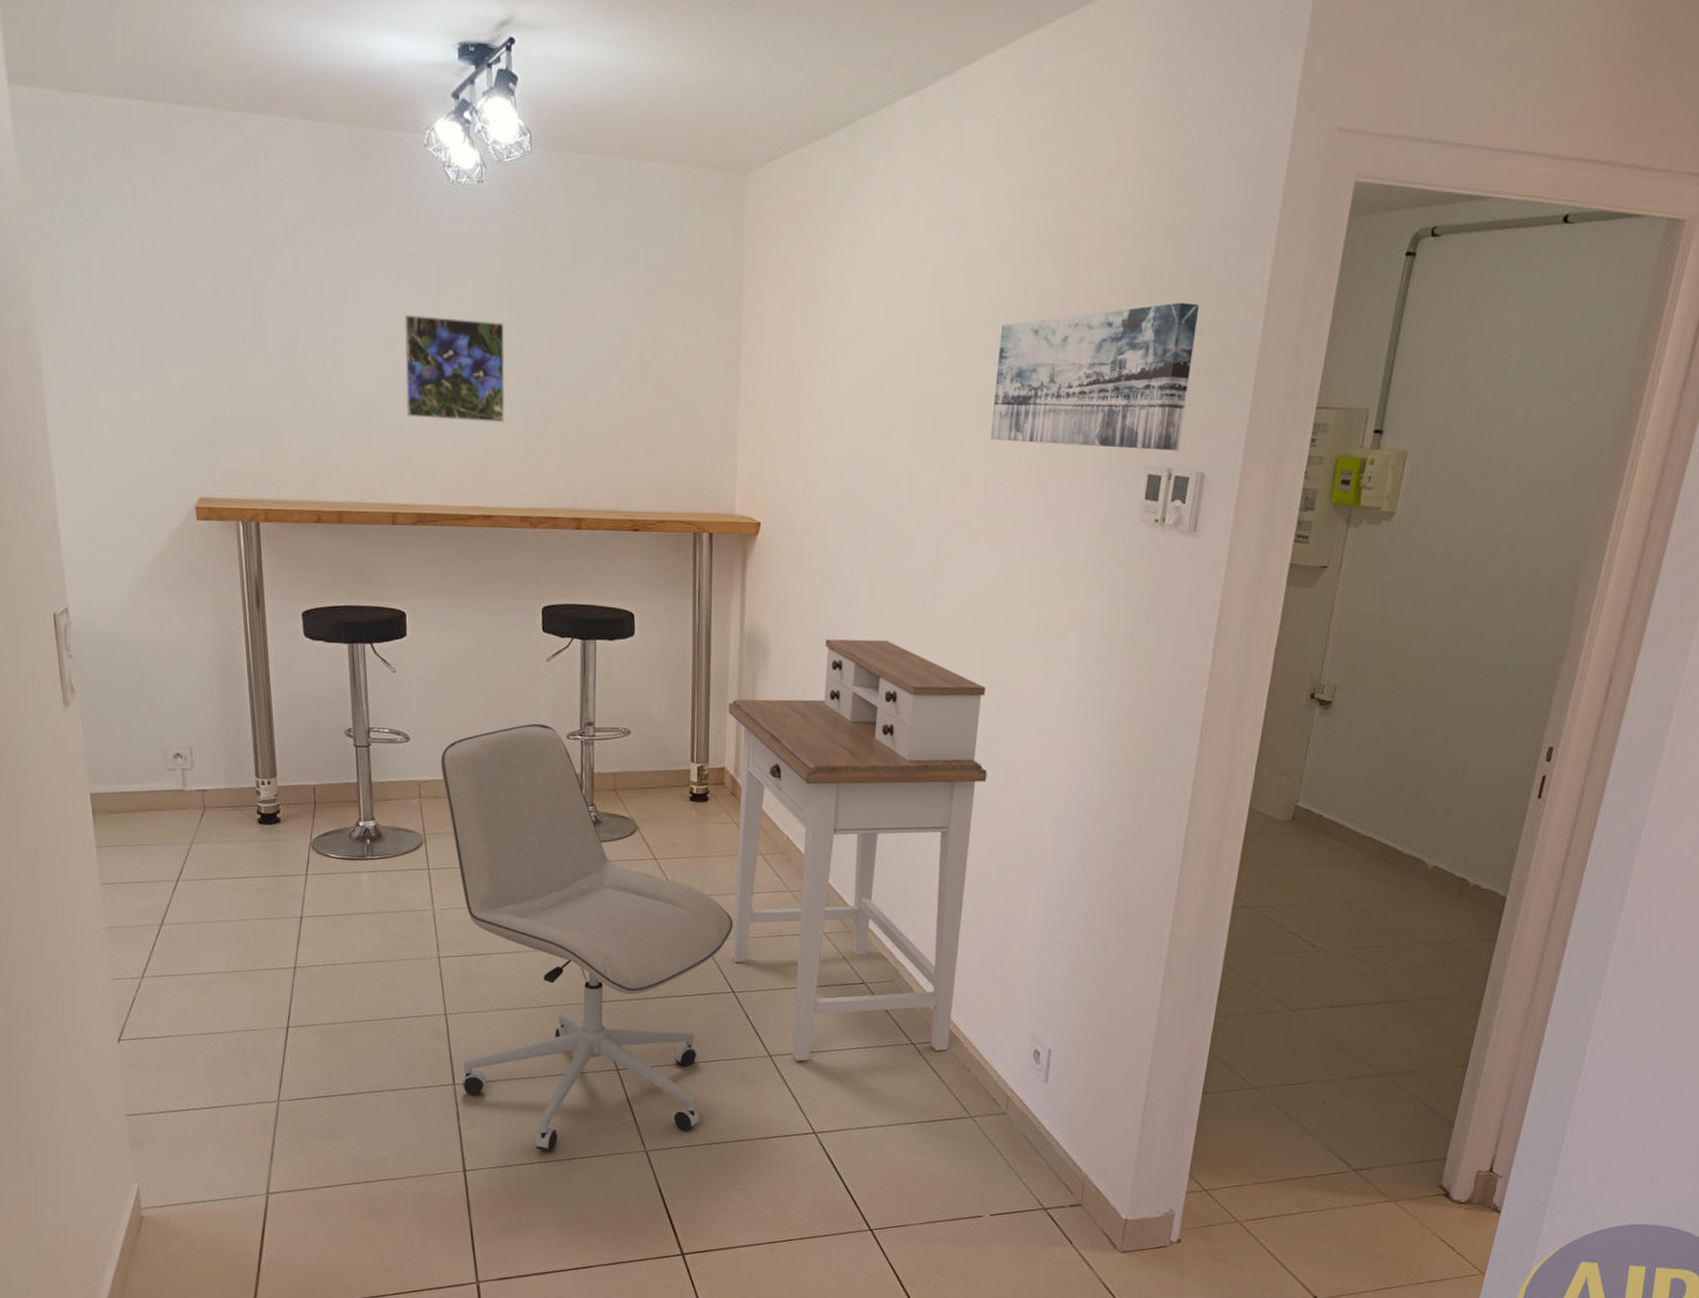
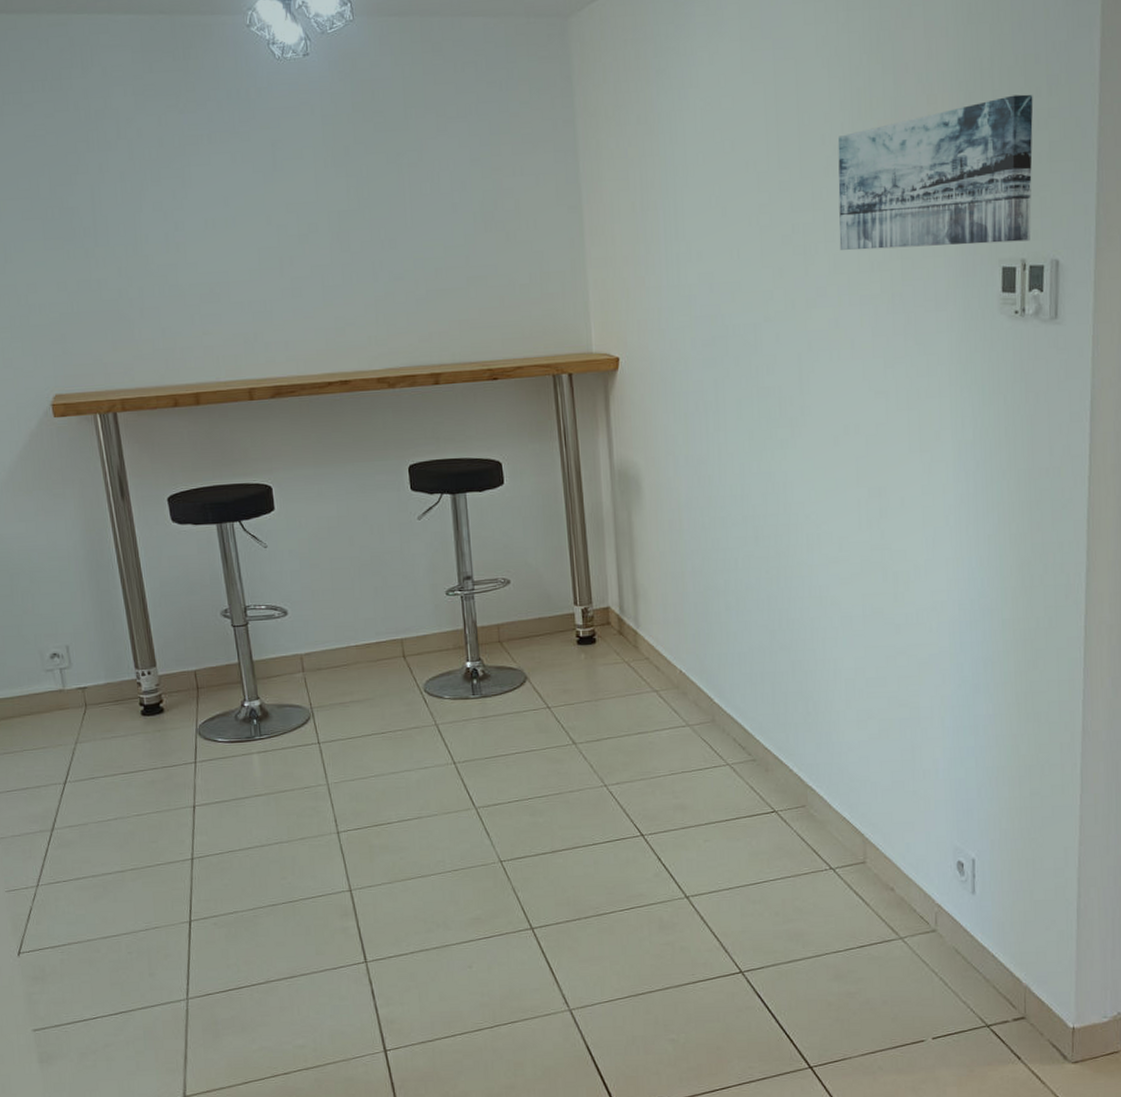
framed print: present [404,315,505,423] -> none [244,189,353,293]
office chair: present [440,723,733,1152] -> none [320,583,635,1022]
desk: present [728,639,987,1062] -> none [605,461,876,900]

